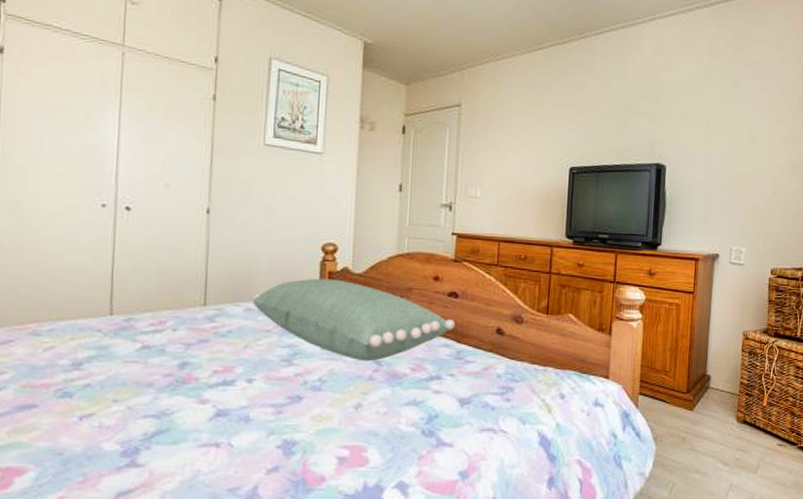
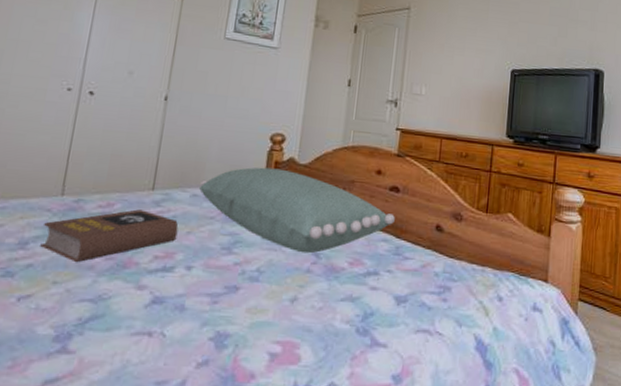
book: none [95,326,235,381] -> present [40,209,179,263]

